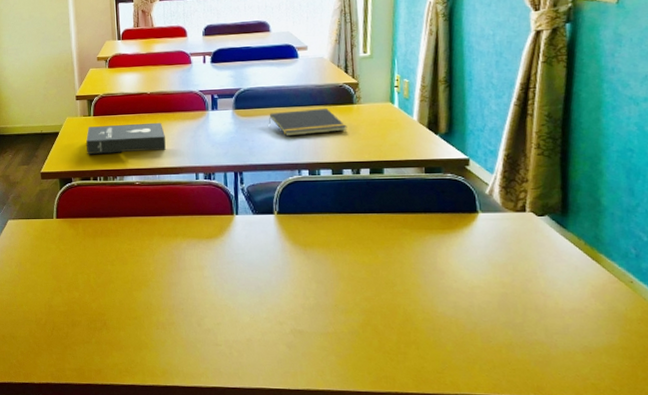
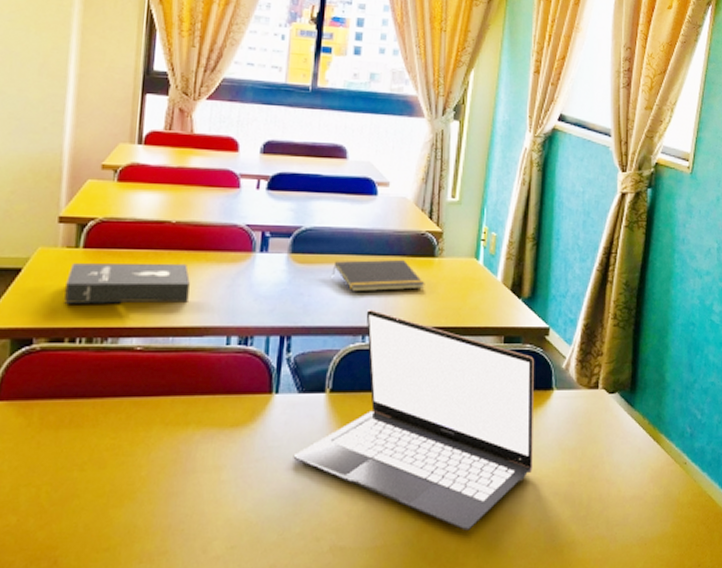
laptop: none [255,149,464,327] -> present [293,310,534,531]

